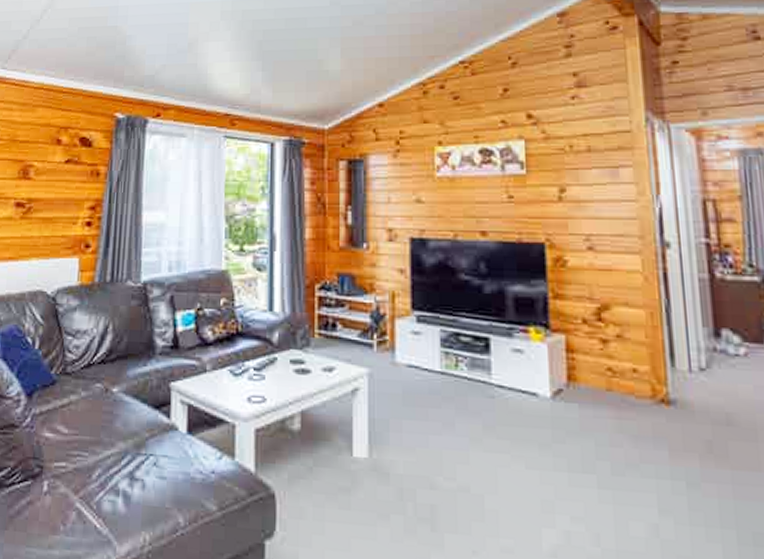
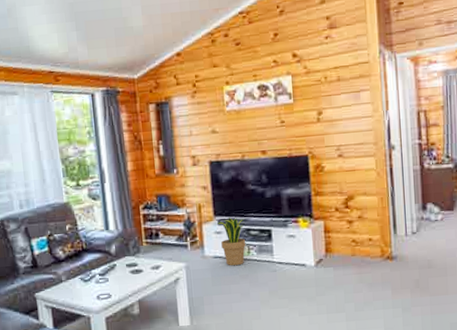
potted plant: none [416,314,454,383] -> present [217,217,246,266]

